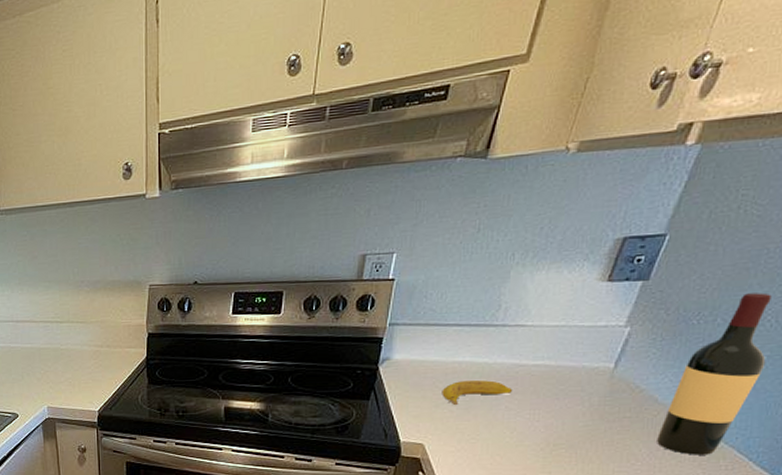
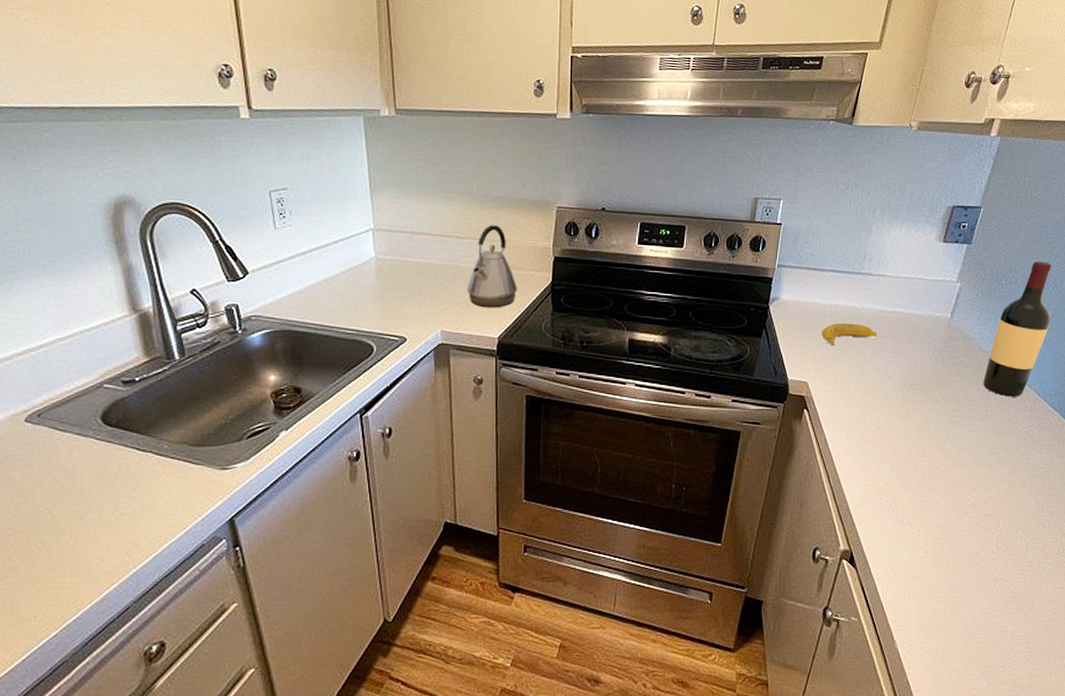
kettle: none [68,308,114,385] -> present [467,225,518,308]

